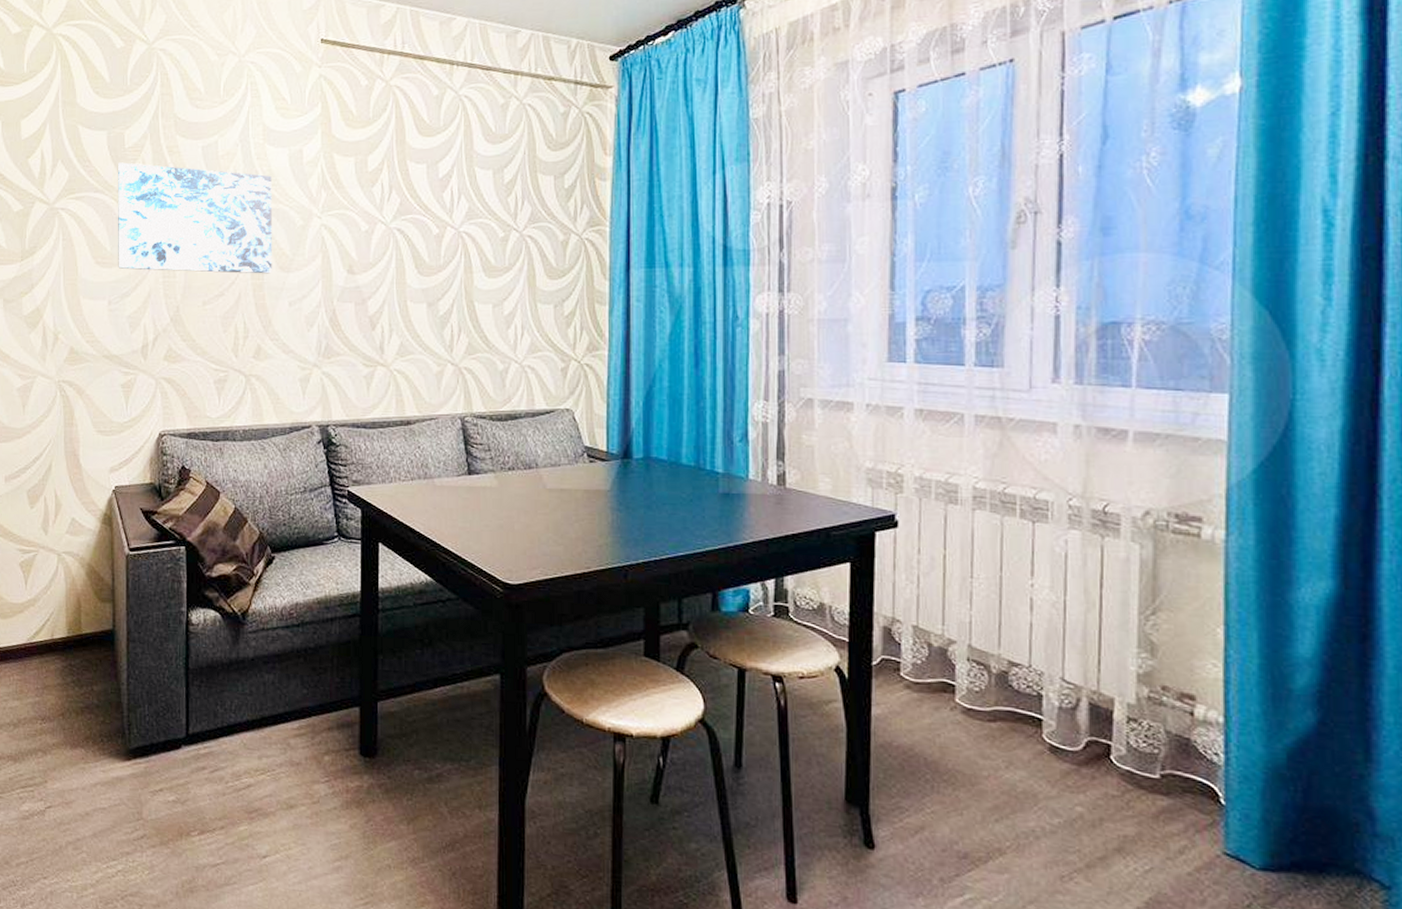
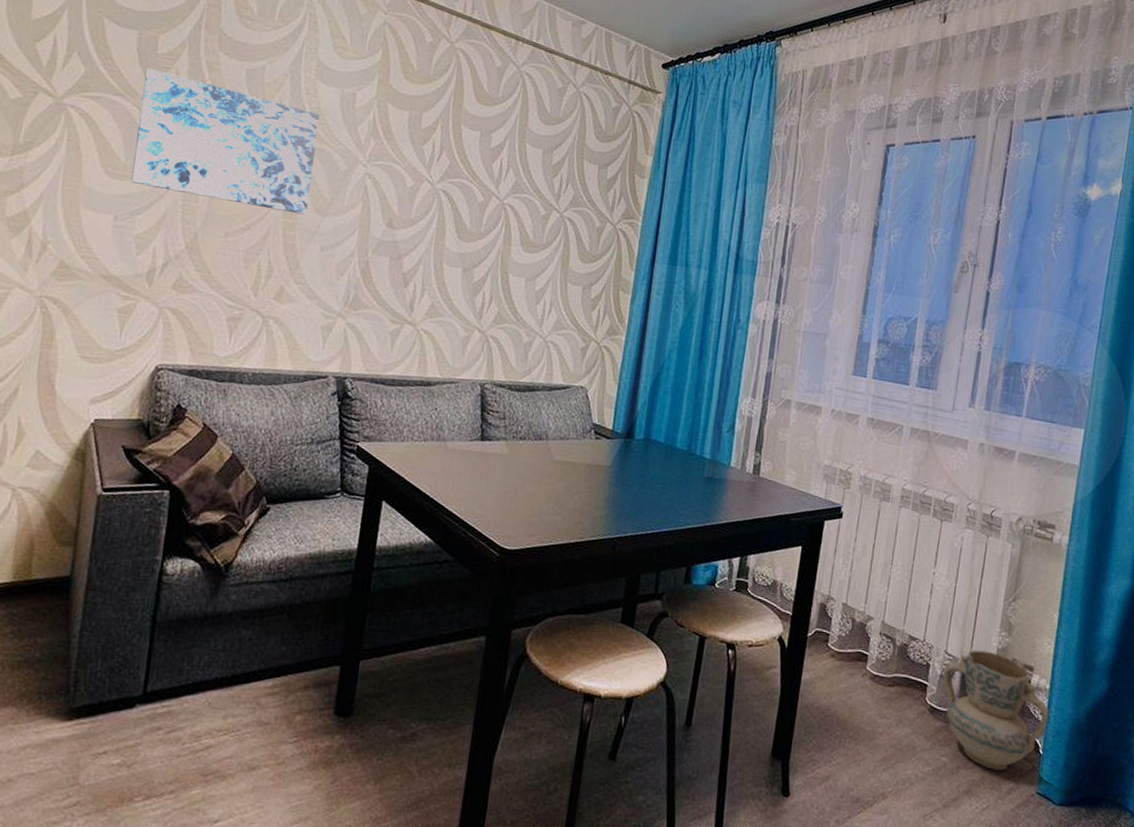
ceramic jug: none [1063,675,1230,825] -> present [943,650,1050,771]

